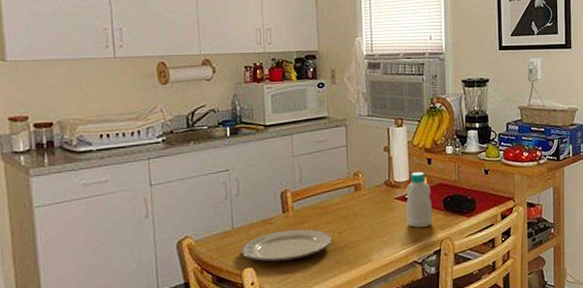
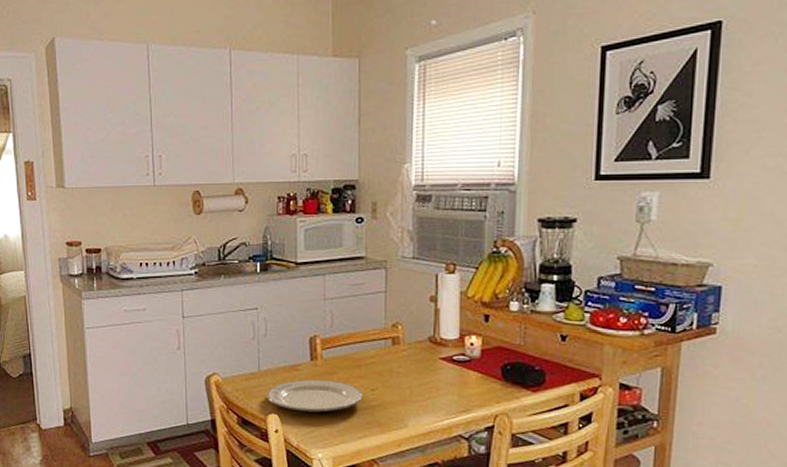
bottle: present [406,172,432,228] -> none [453,330,486,398]

